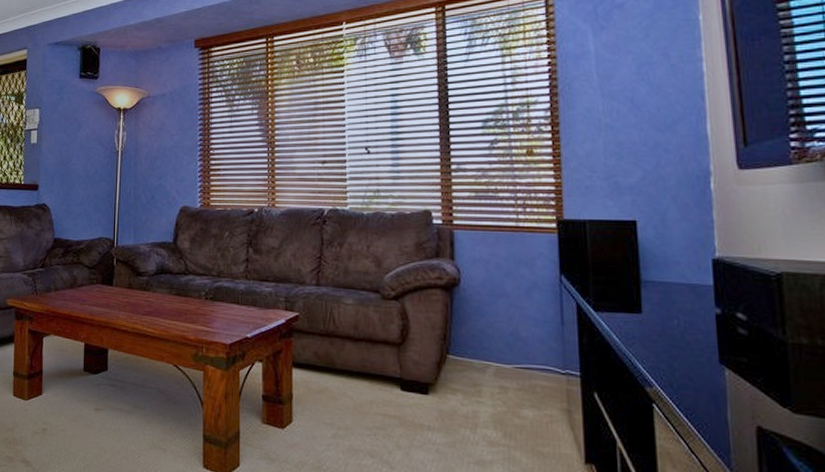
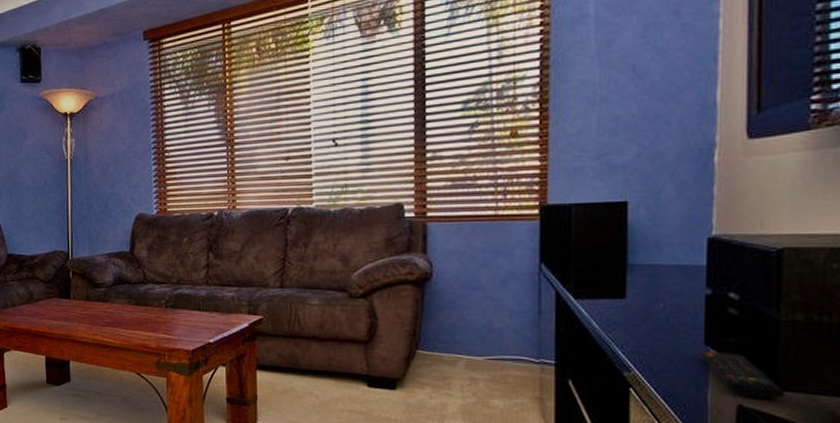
remote control: none [714,369,801,421] -> present [698,351,786,398]

